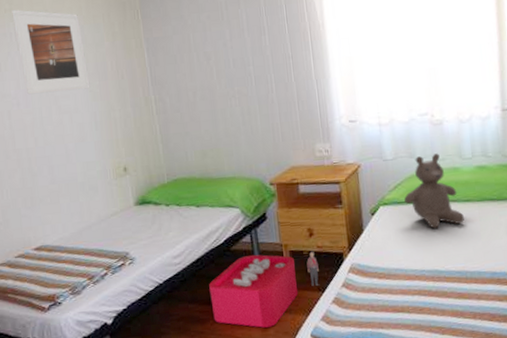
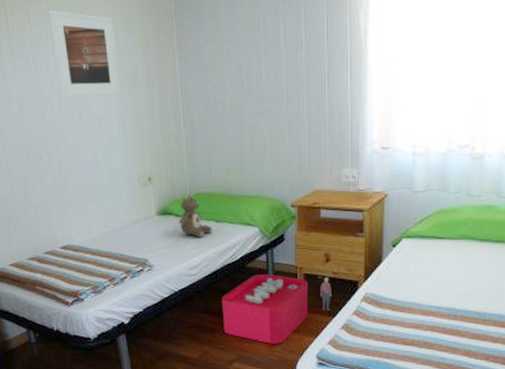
stuffed bear: none [158,179,194,224] -> present [179,192,212,237]
teddy bear: present [403,153,465,229] -> none [429,189,493,267]

